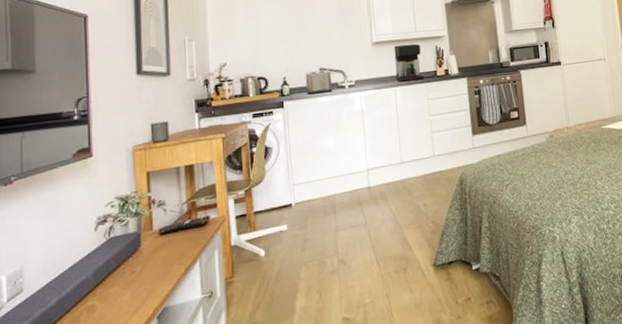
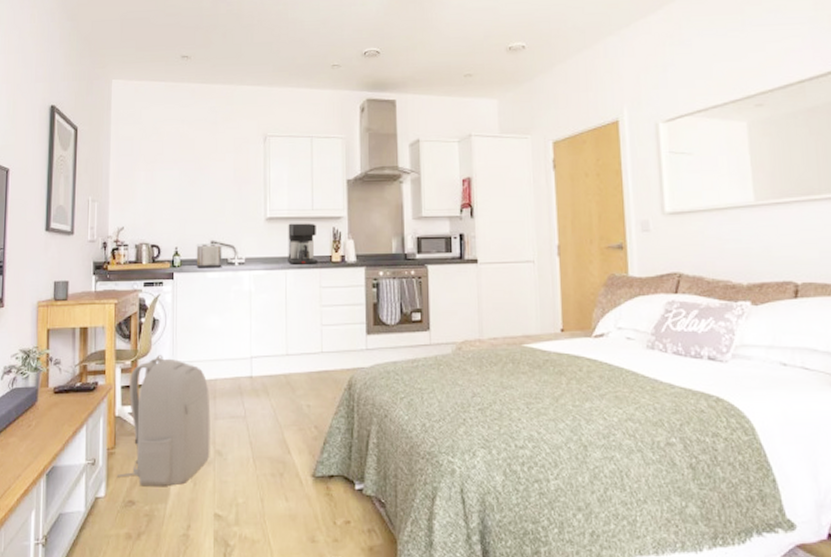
backpack: none [238,179,334,308] -> present [117,354,211,487]

